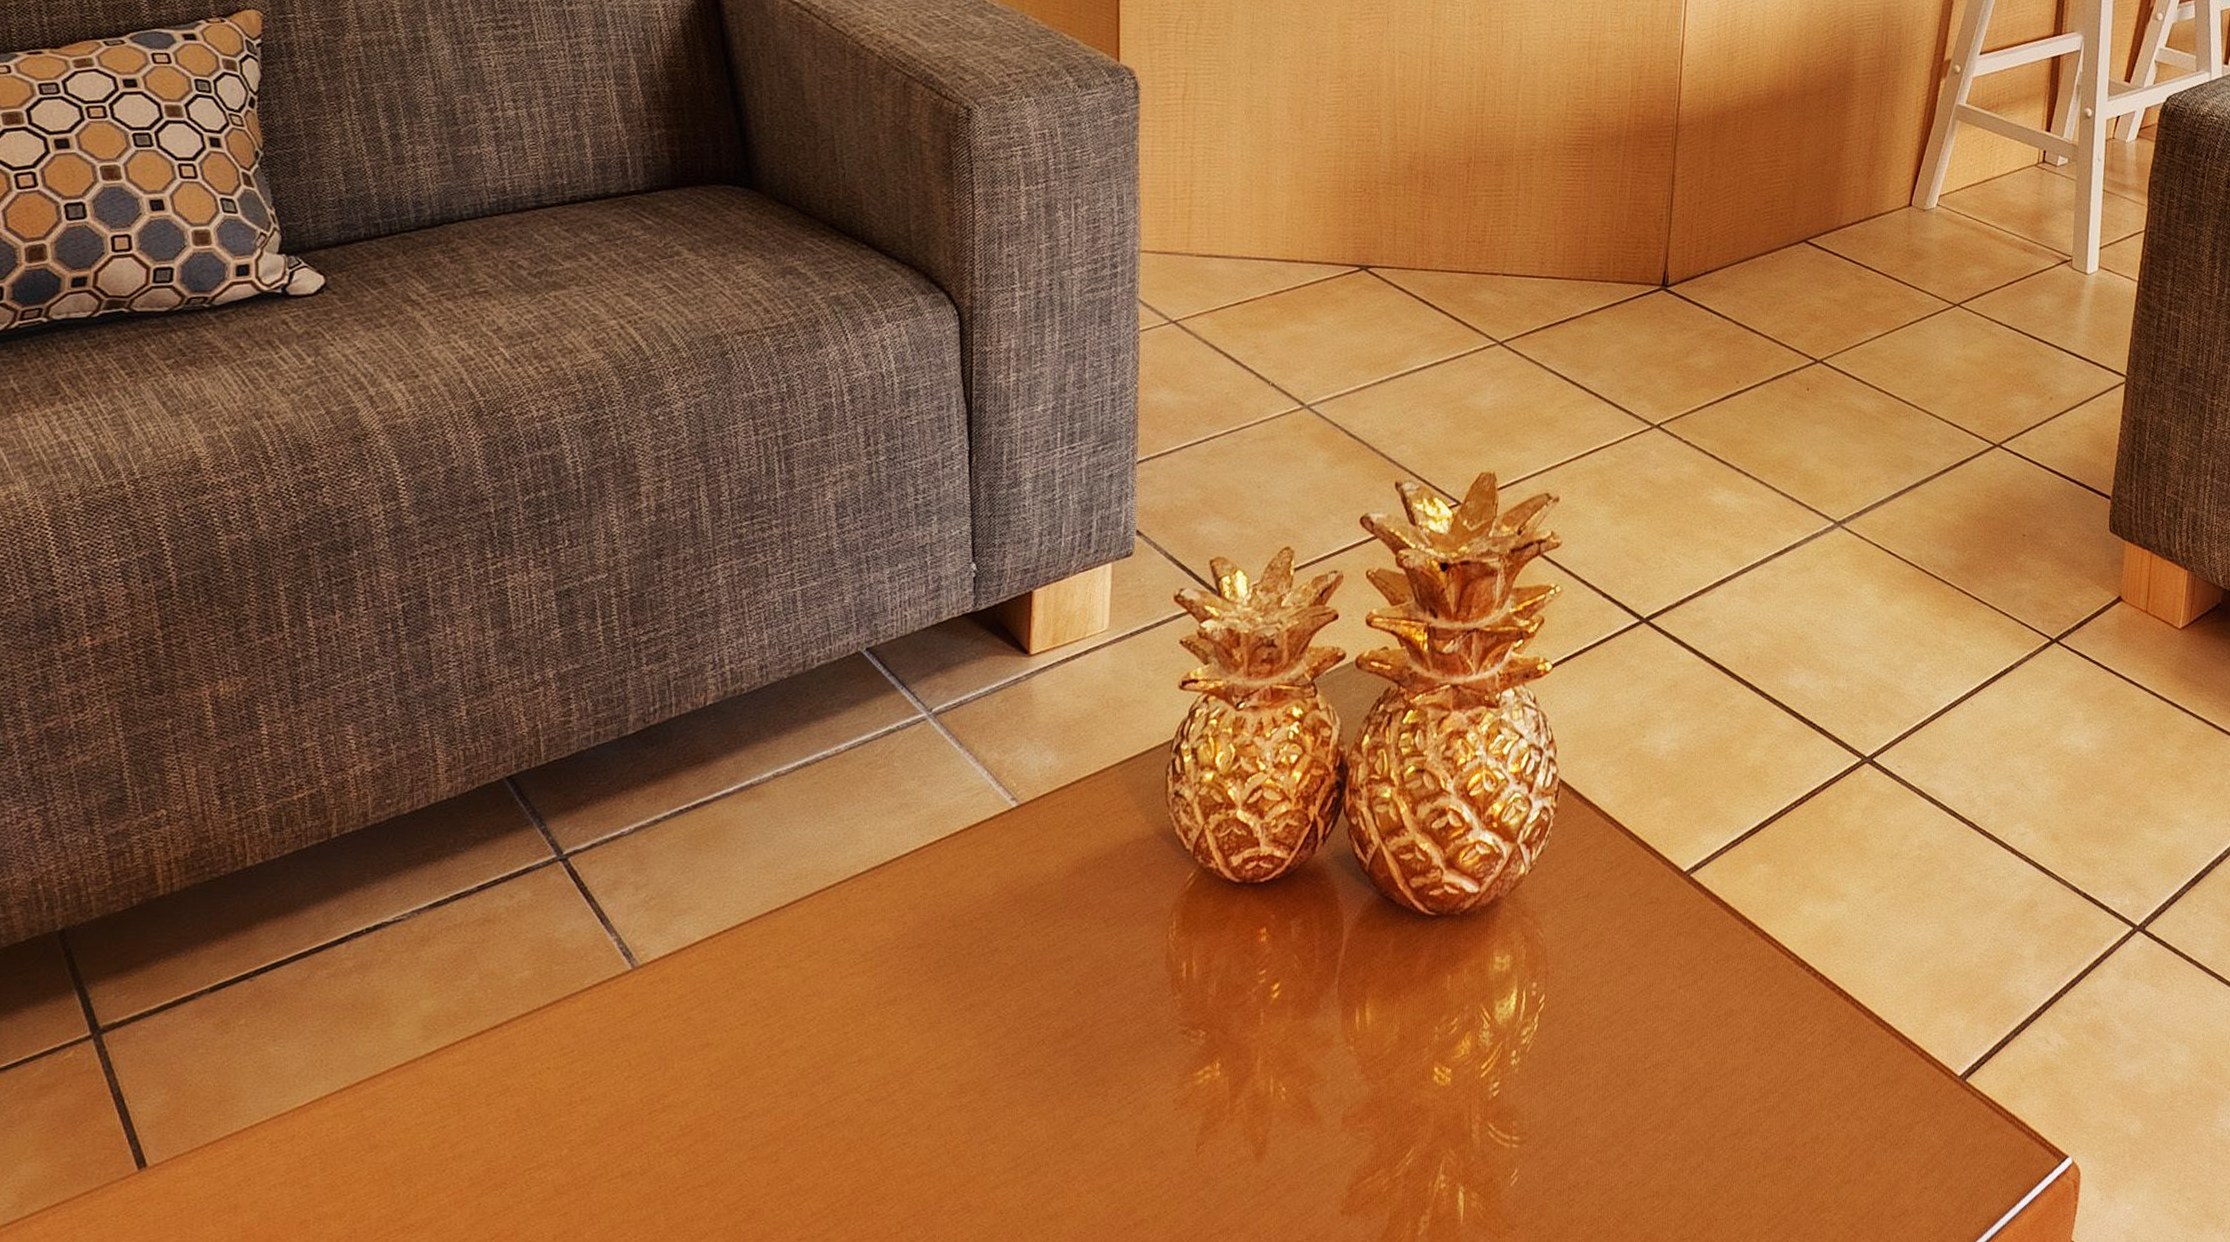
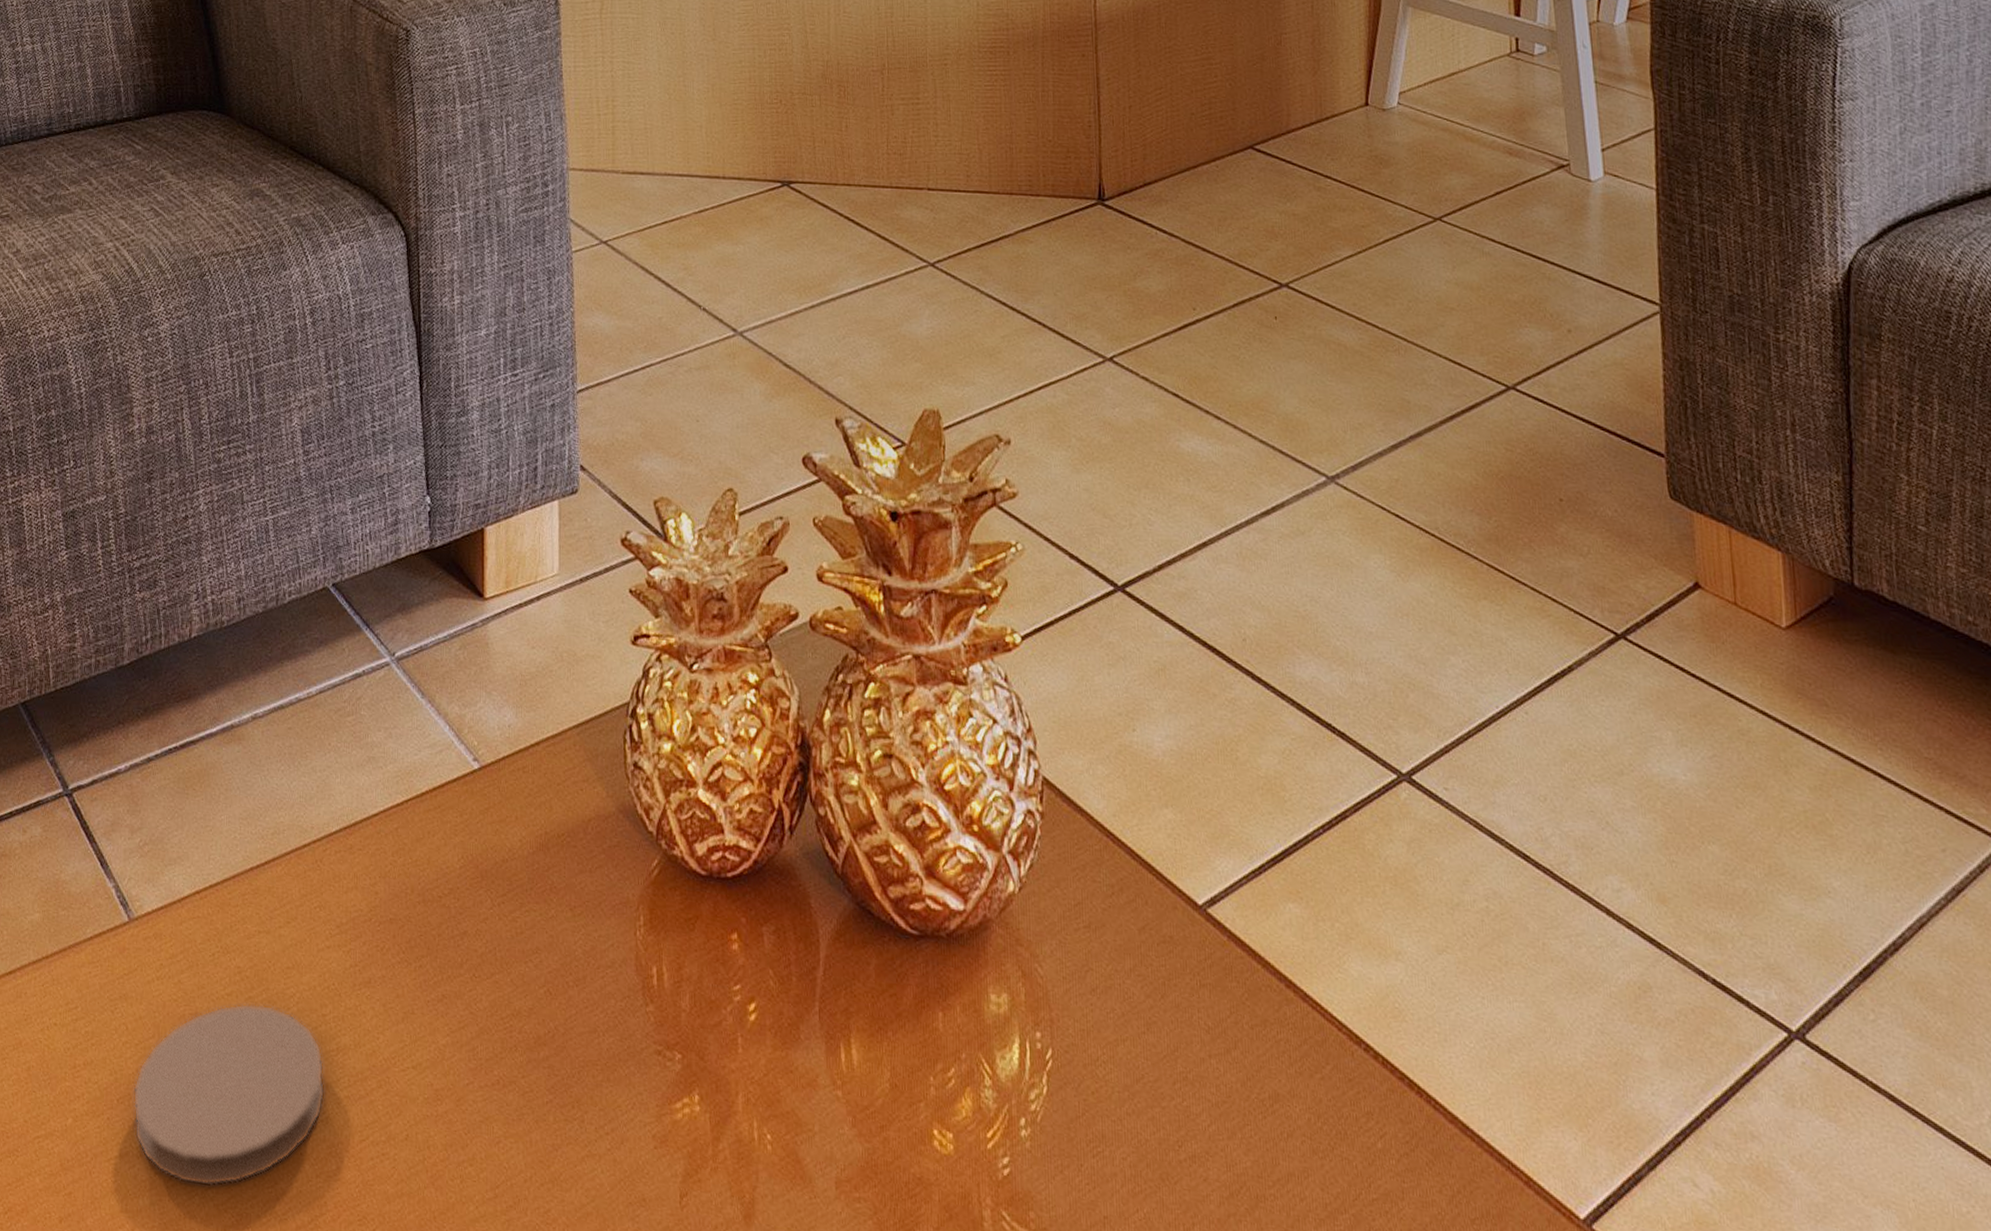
coaster: none [636,1029,845,1191] -> present [133,1003,325,1187]

